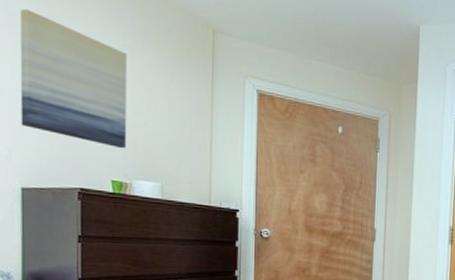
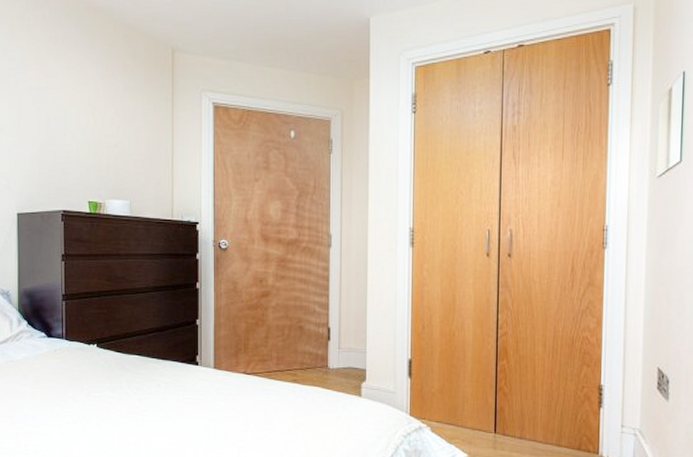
wall art: present [20,8,127,149] -> none [15,52,100,171]

